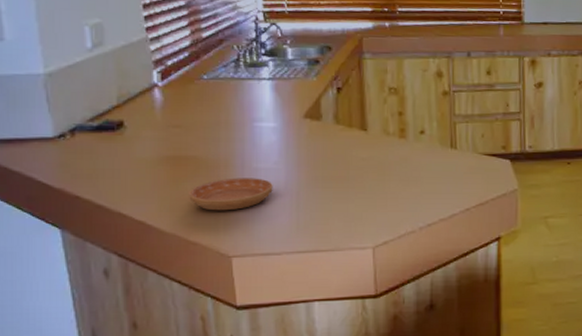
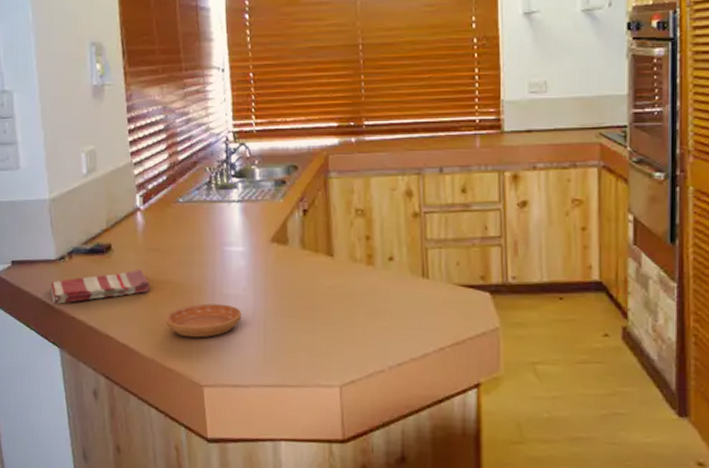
dish towel: none [47,146,171,183] -> present [50,269,151,304]

